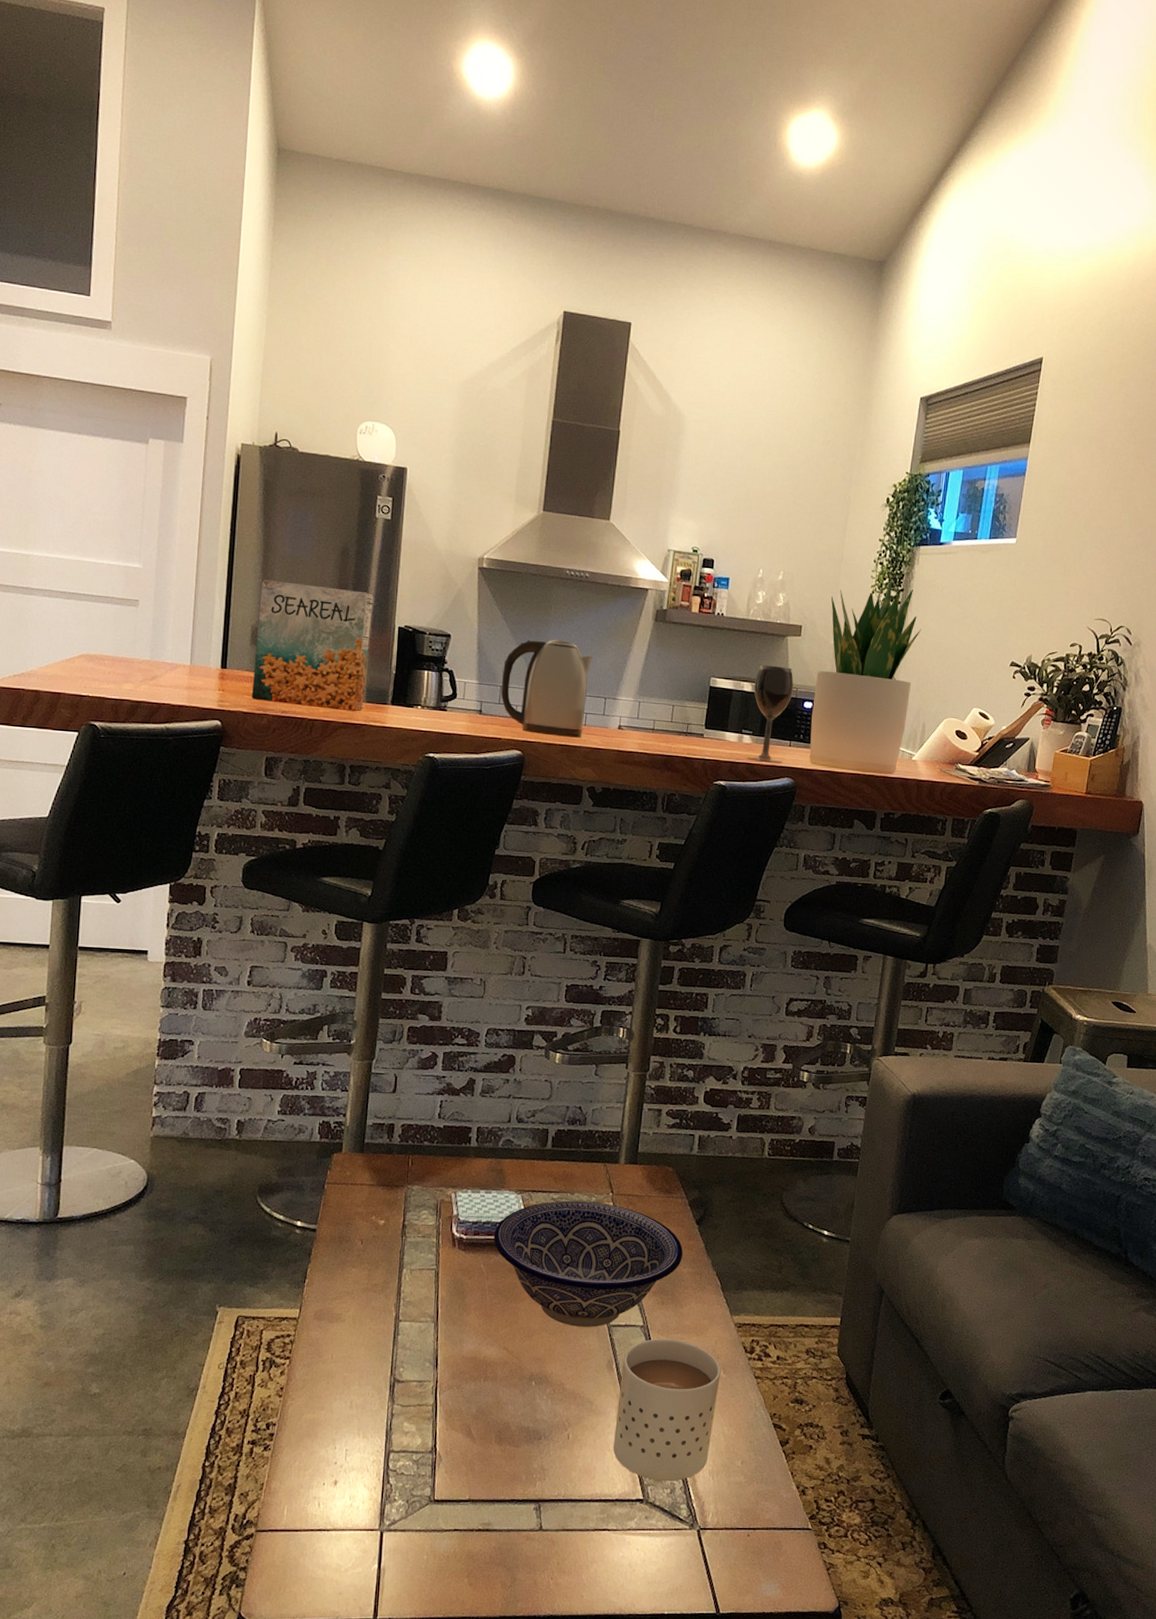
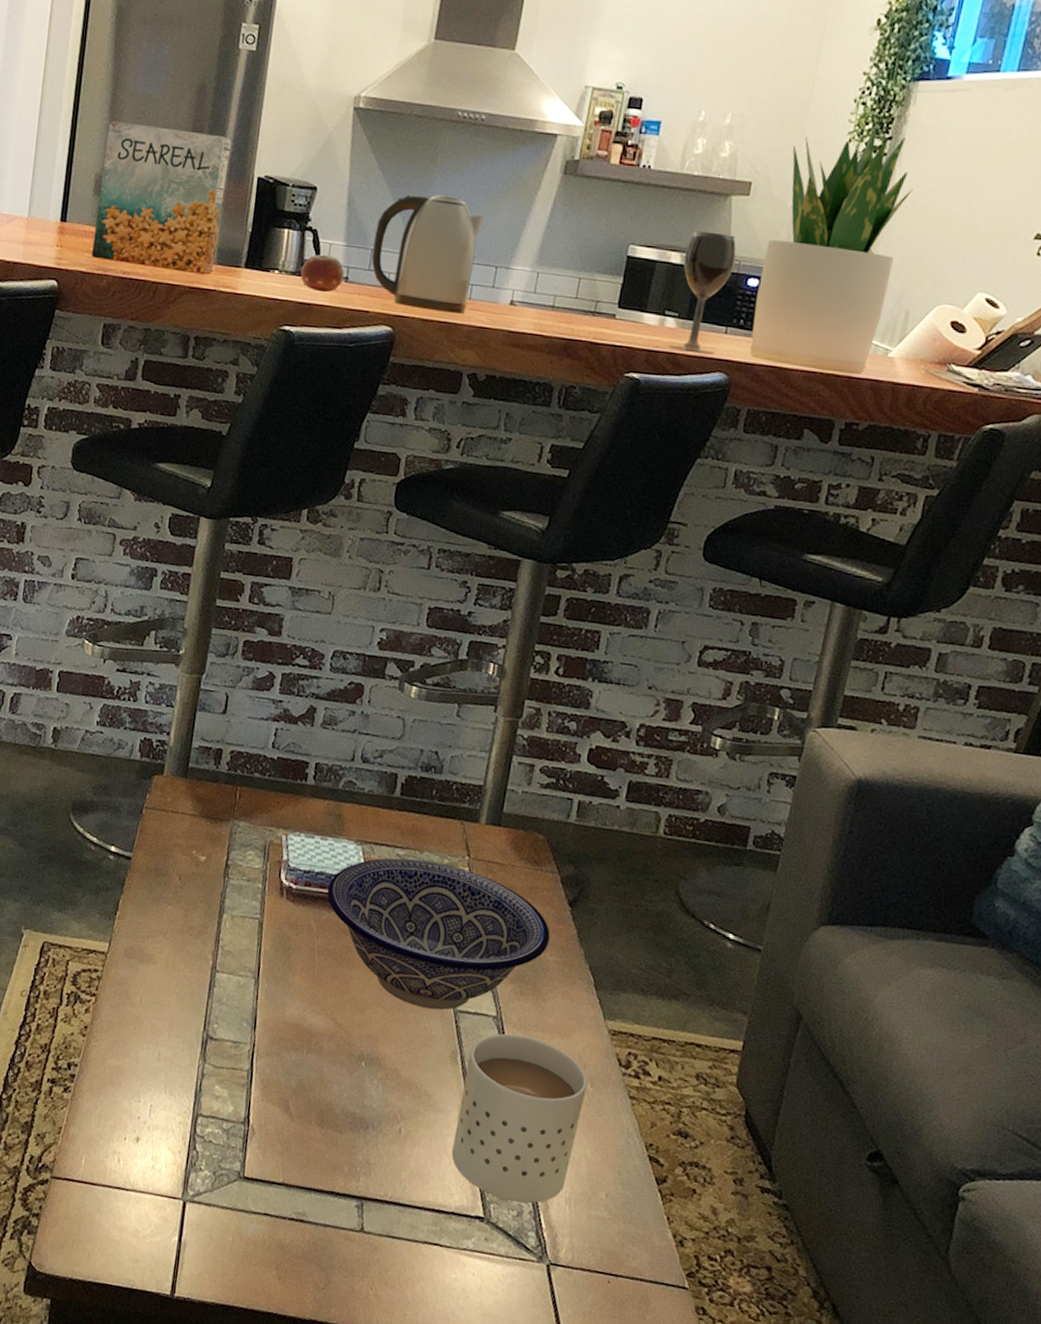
fruit: none [440,692,479,724] -> present [300,254,345,293]

